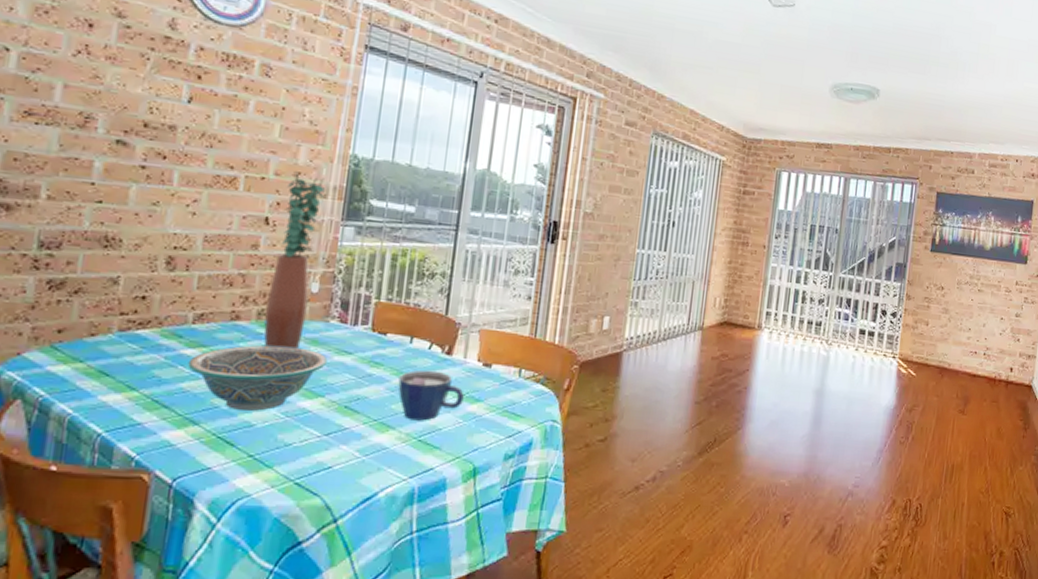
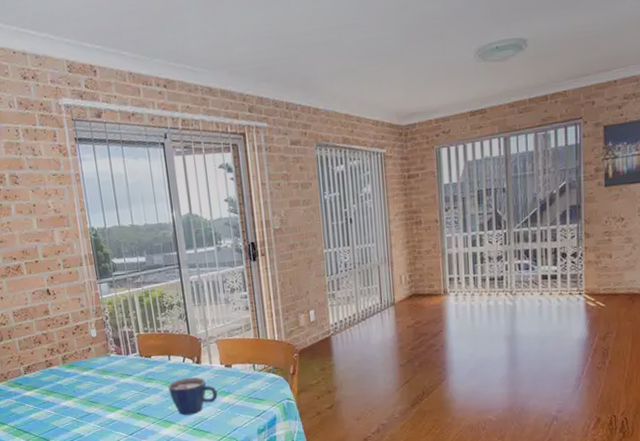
bowl: present [188,345,328,411] -> none [30,377,117,427]
vase: present [263,171,326,349] -> none [54,251,96,381]

